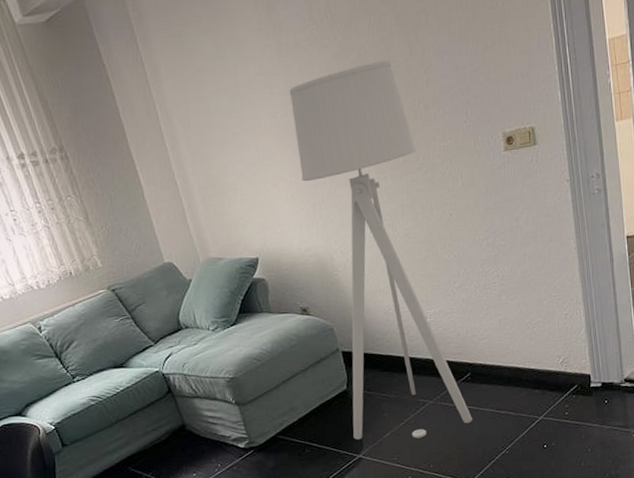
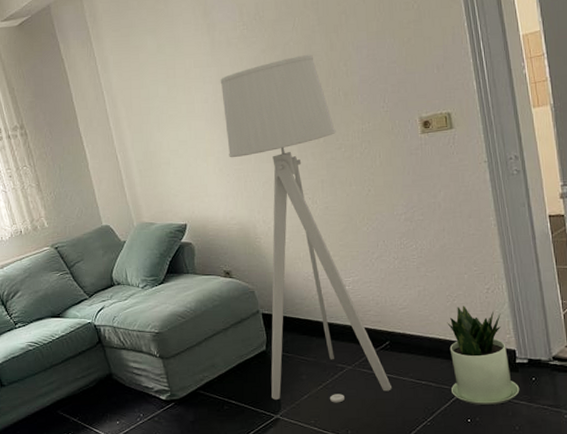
planter: none [526,332,593,431] -> present [447,305,520,405]

